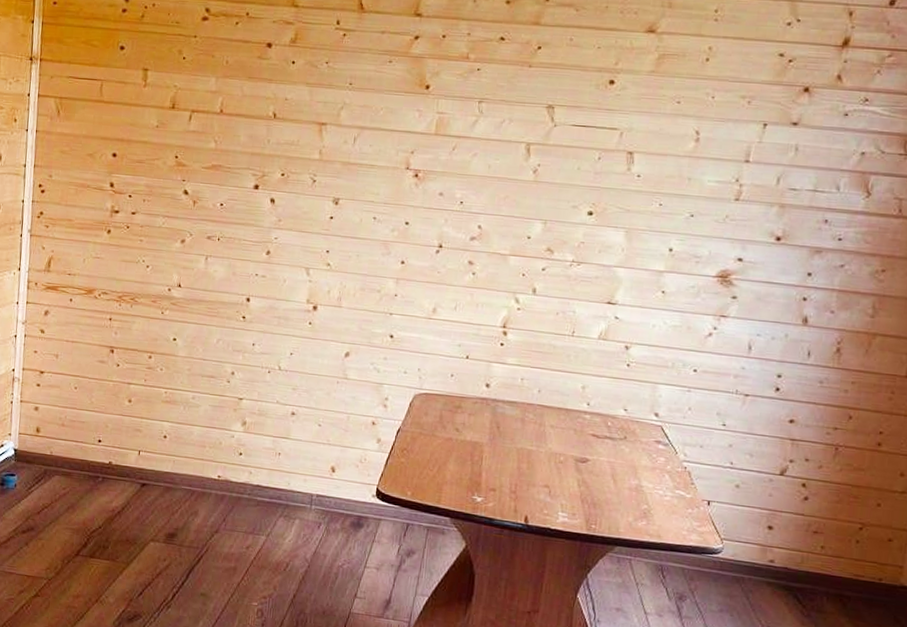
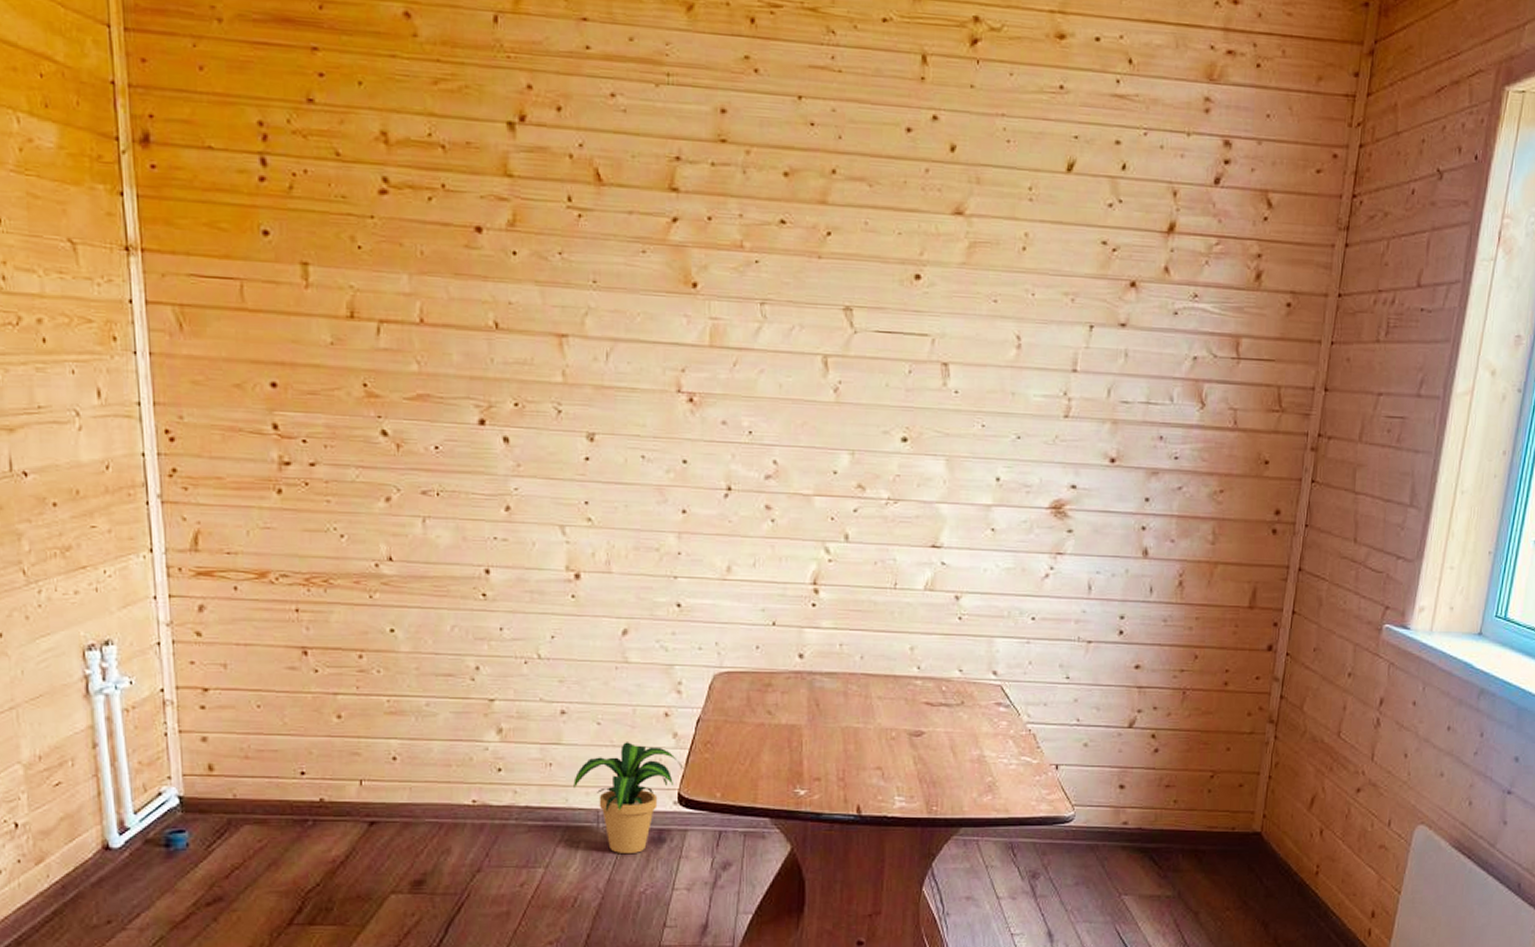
potted plant: none [295,442,383,534] -> present [573,742,684,855]

